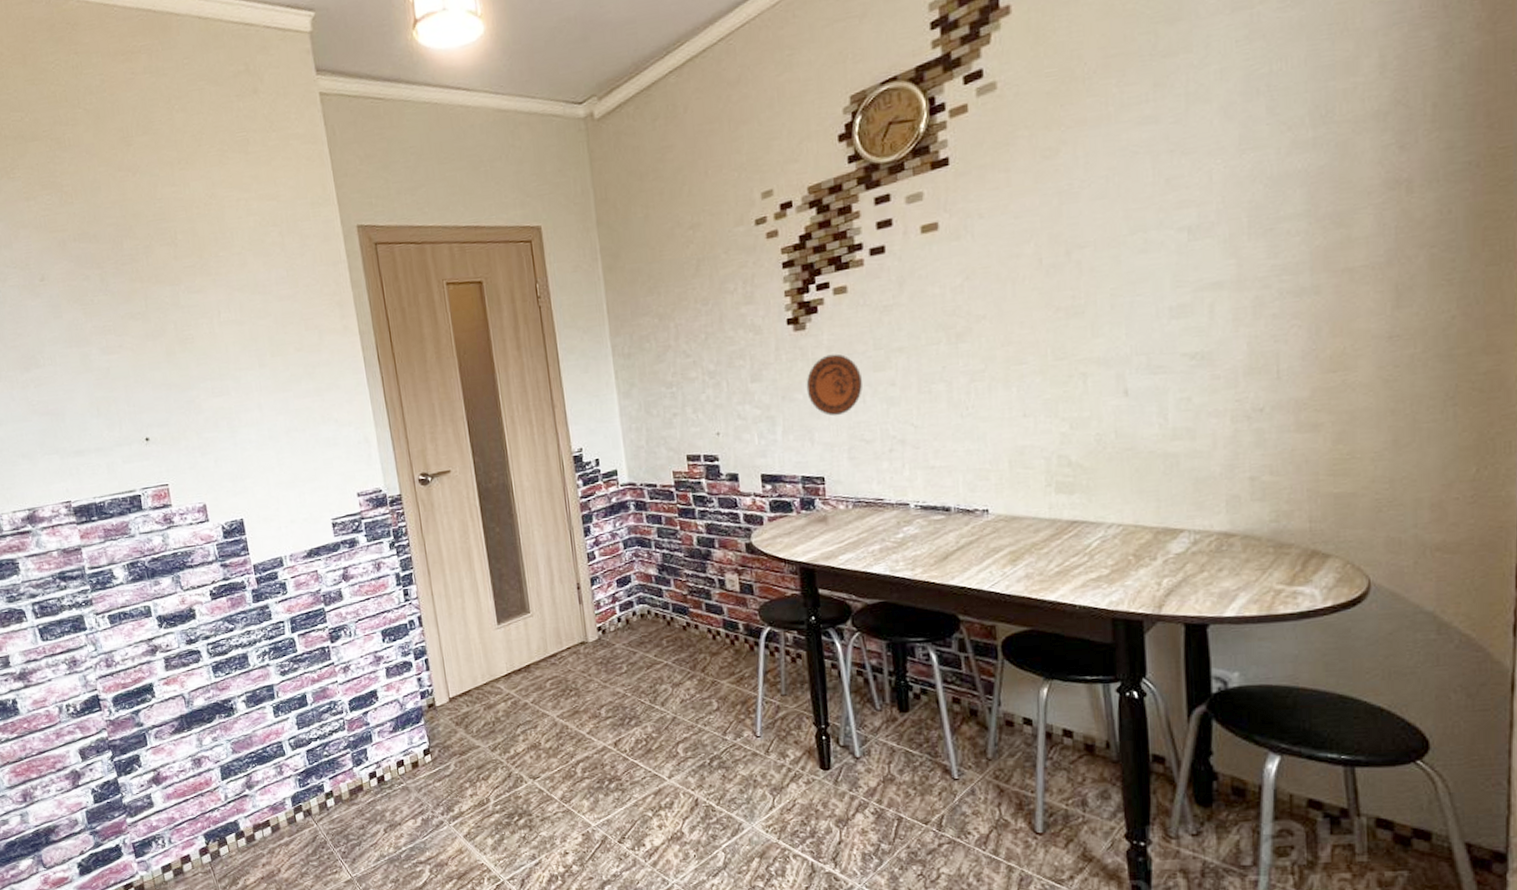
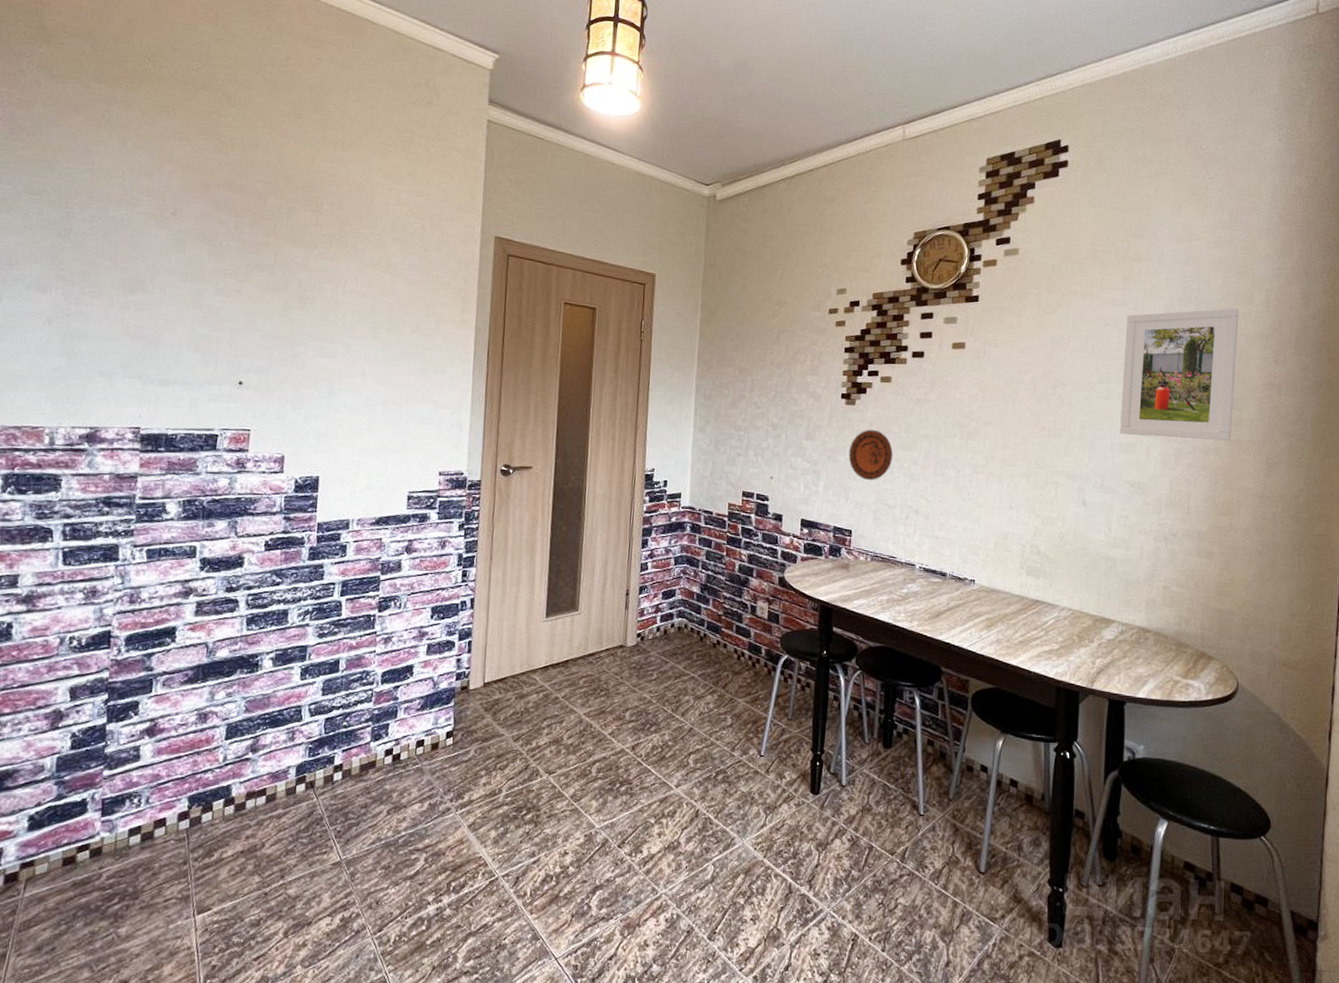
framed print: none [1163,86,1338,294] -> present [1120,308,1240,441]

